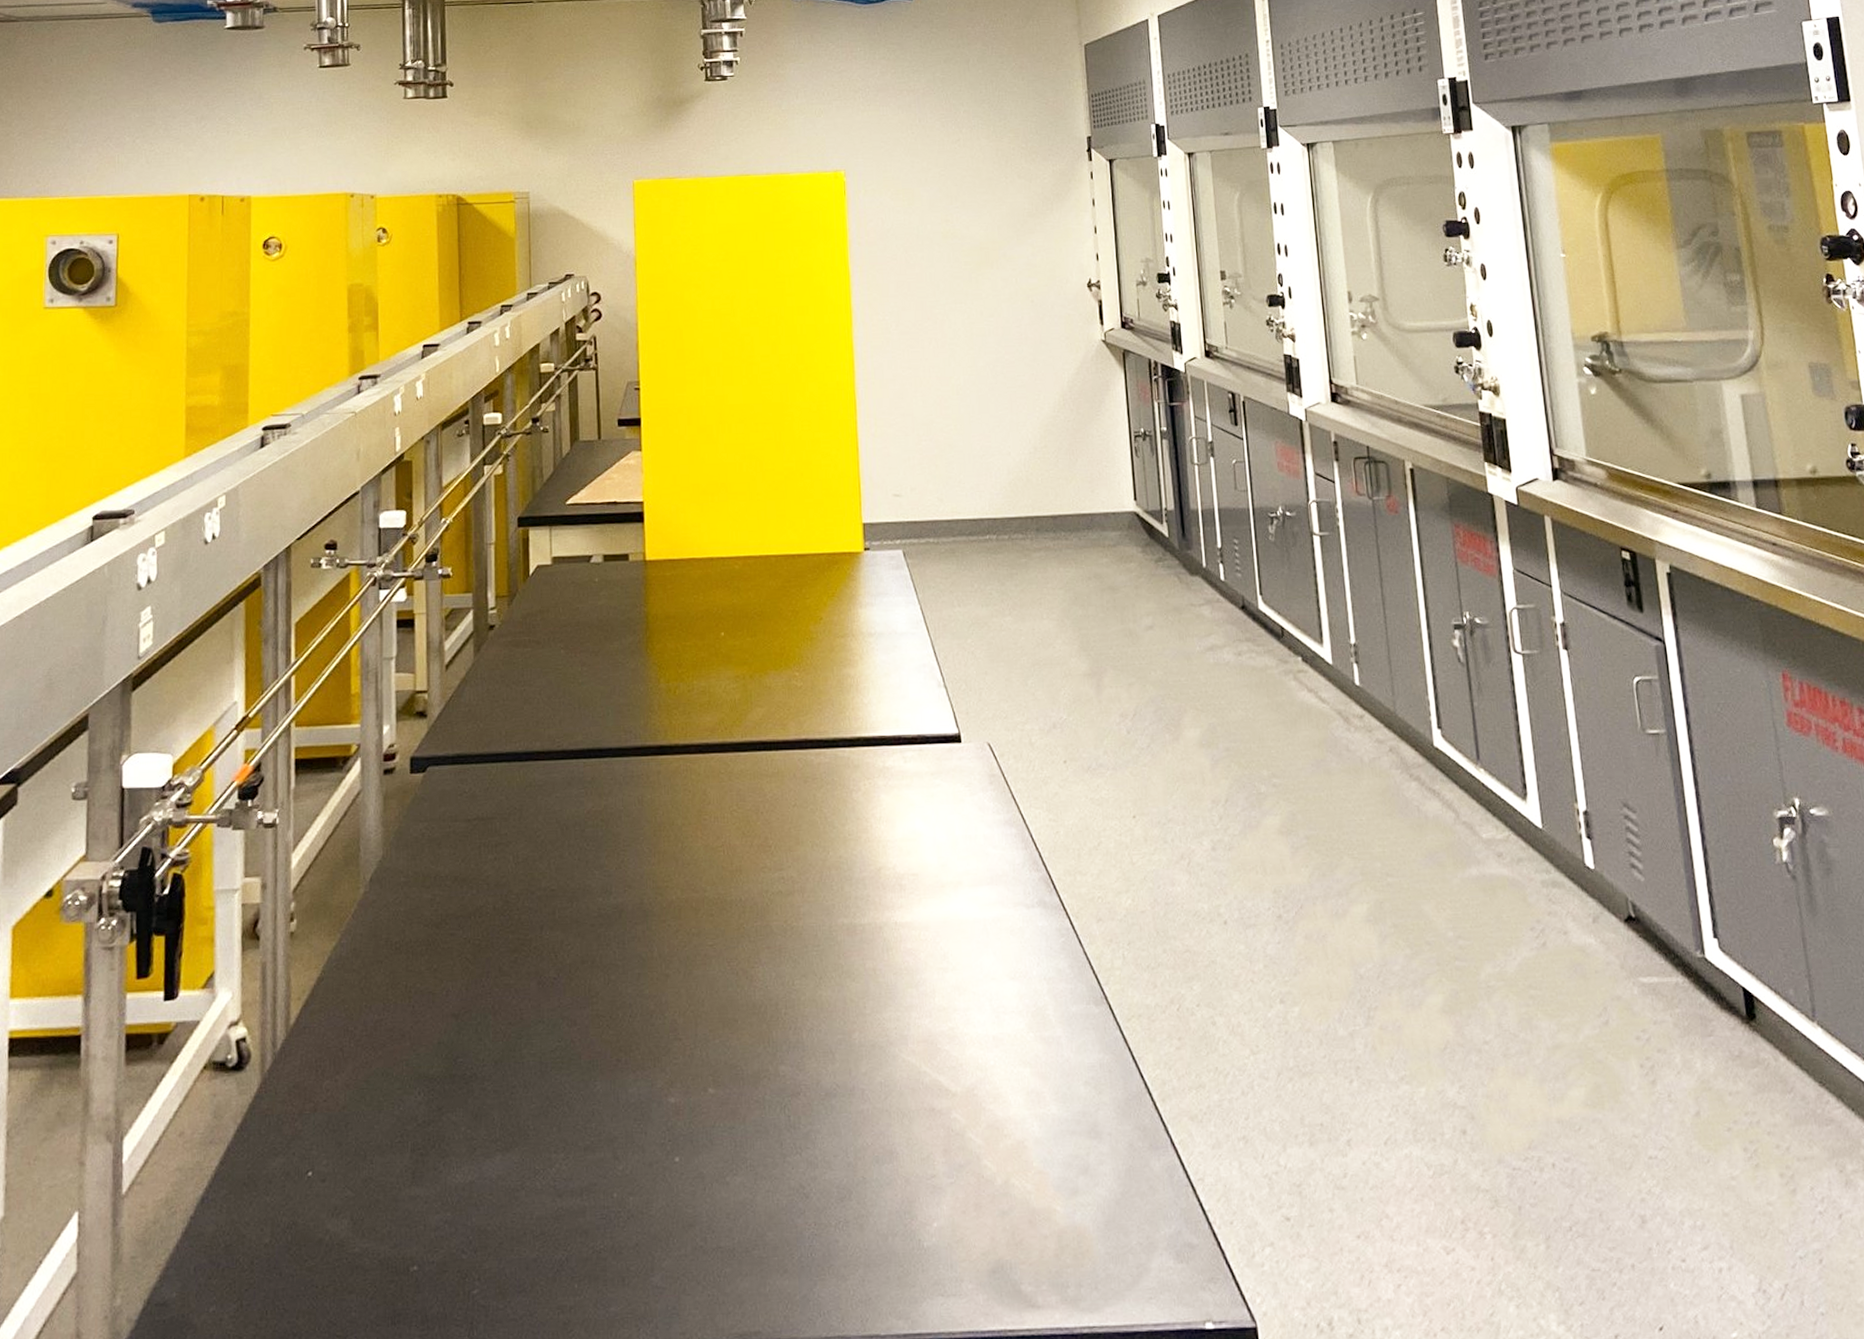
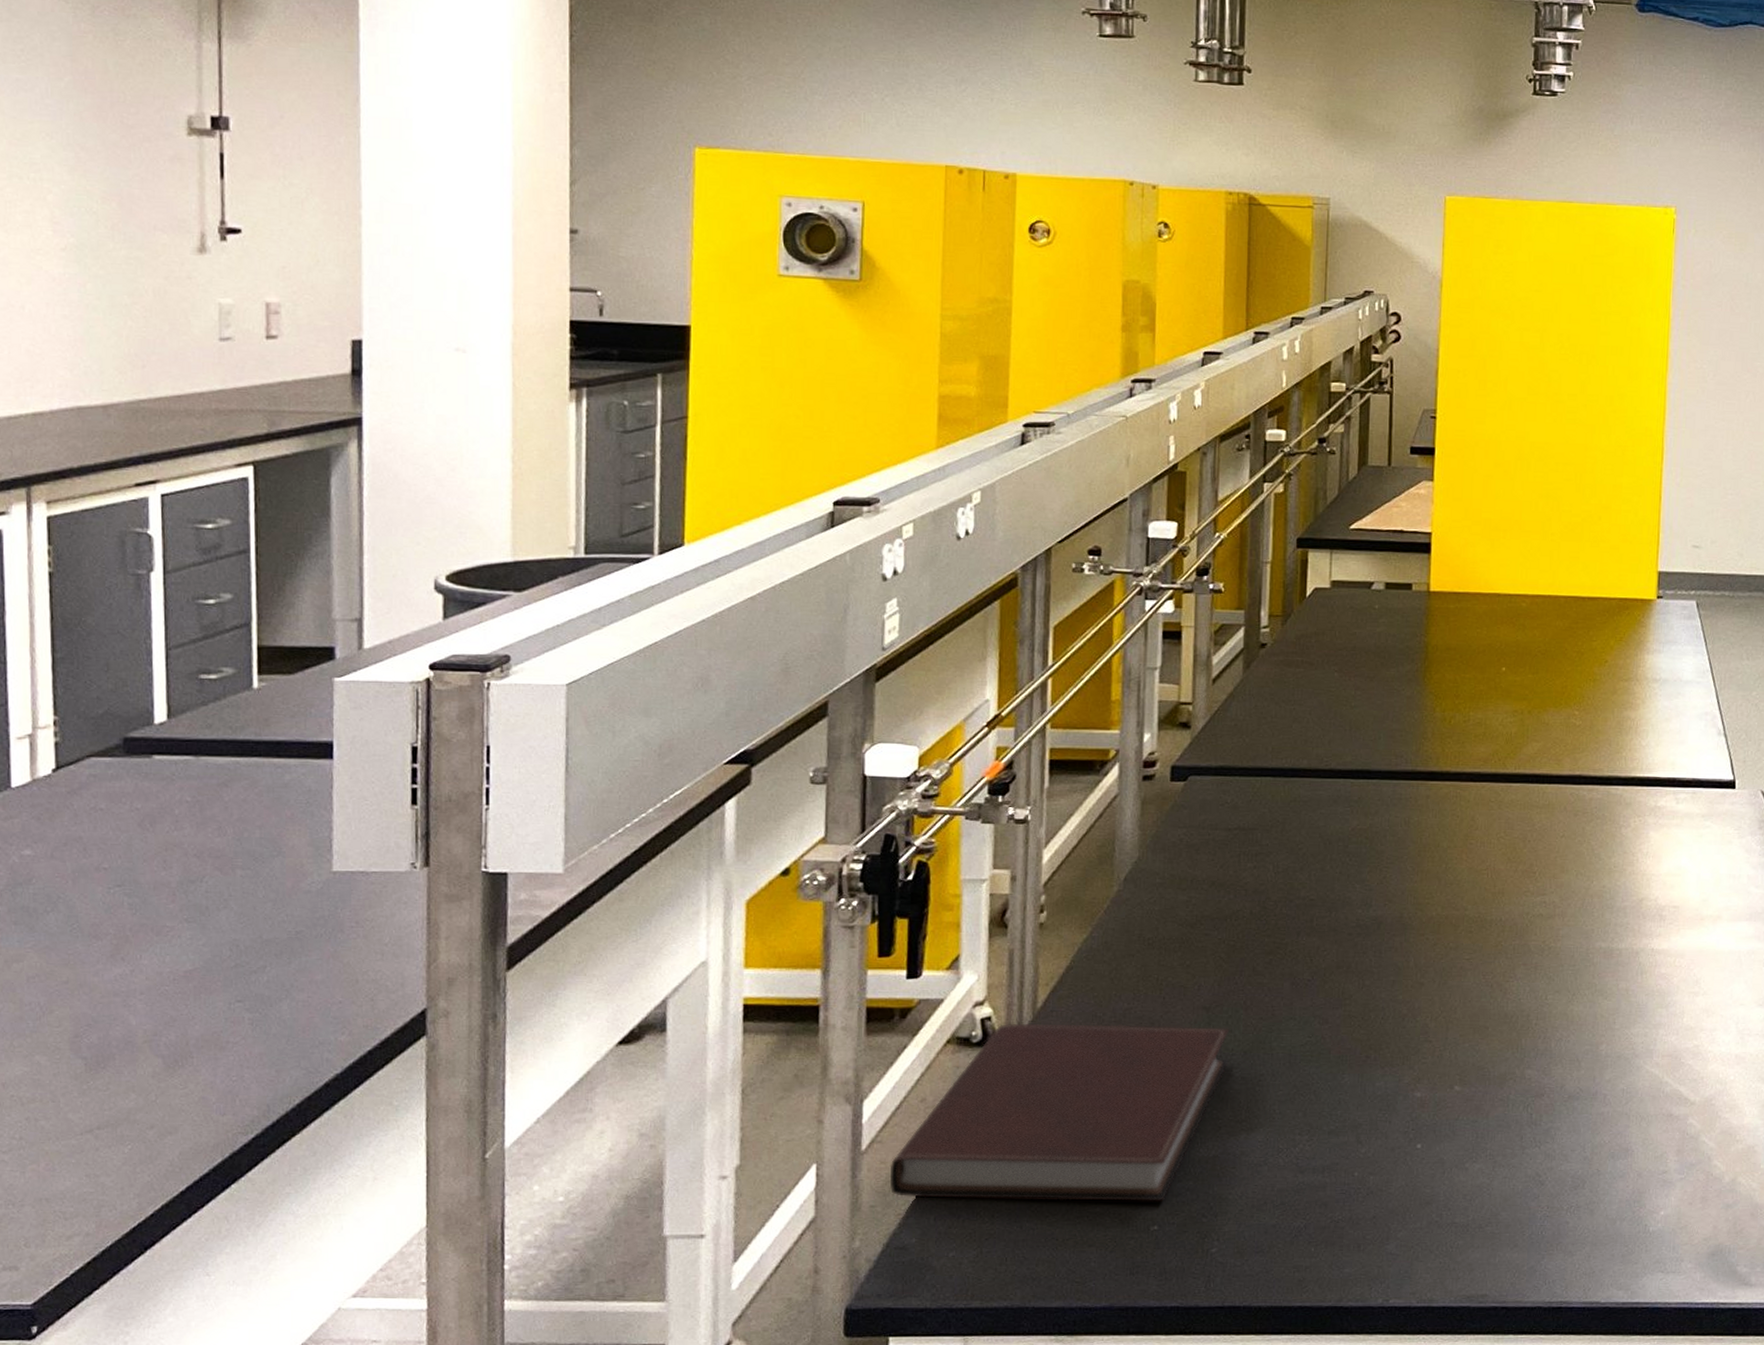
notebook: none [149,1036,481,1246] -> present [889,1023,1230,1201]

